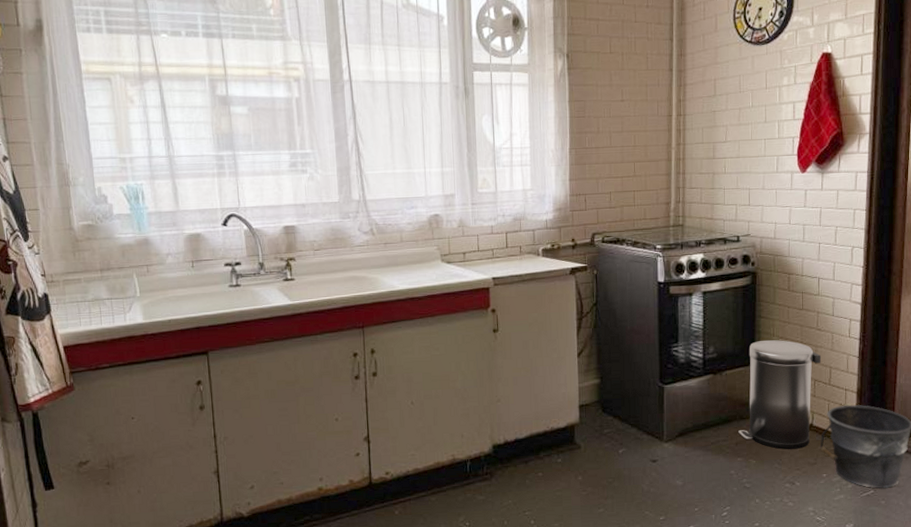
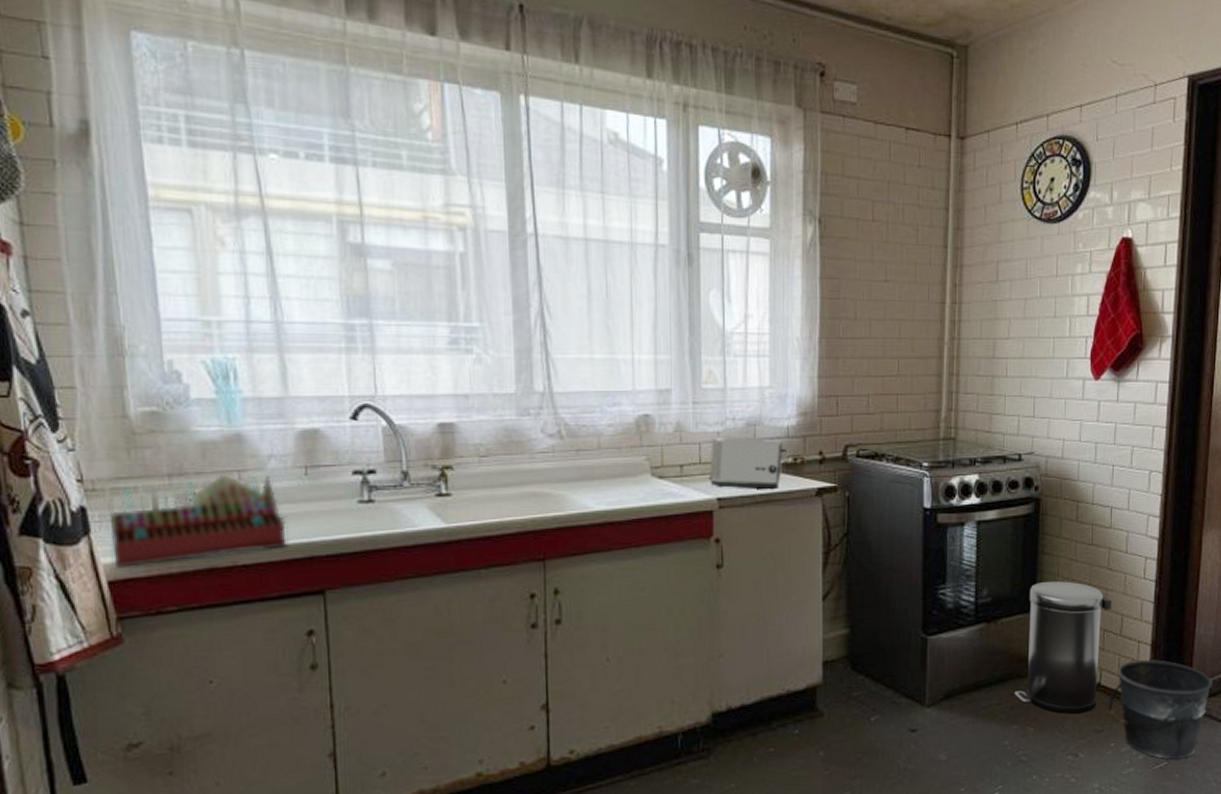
dish rack: none [62,268,181,337] -> present [108,475,287,569]
toaster: none [485,229,546,270] -> present [708,436,786,490]

